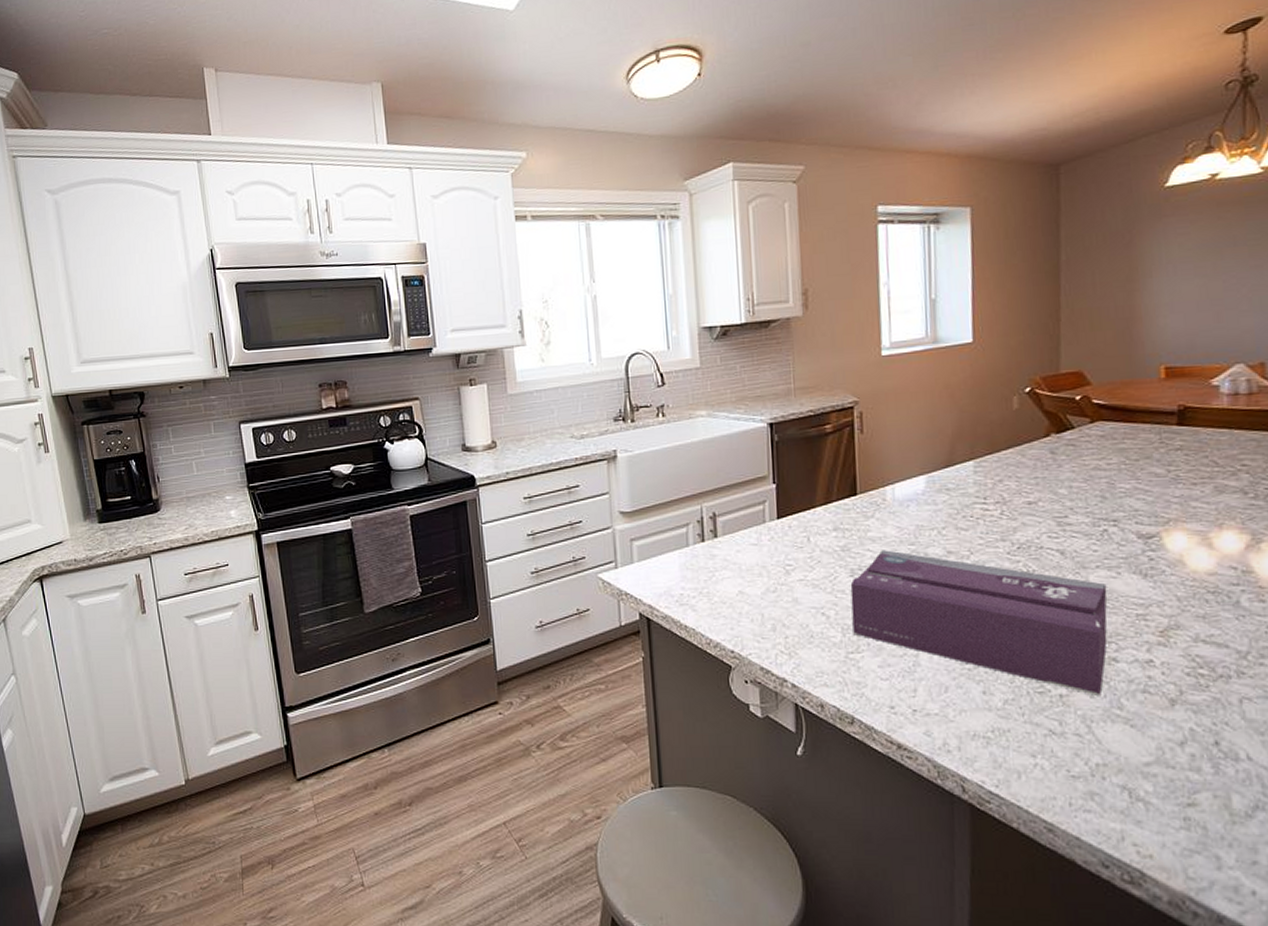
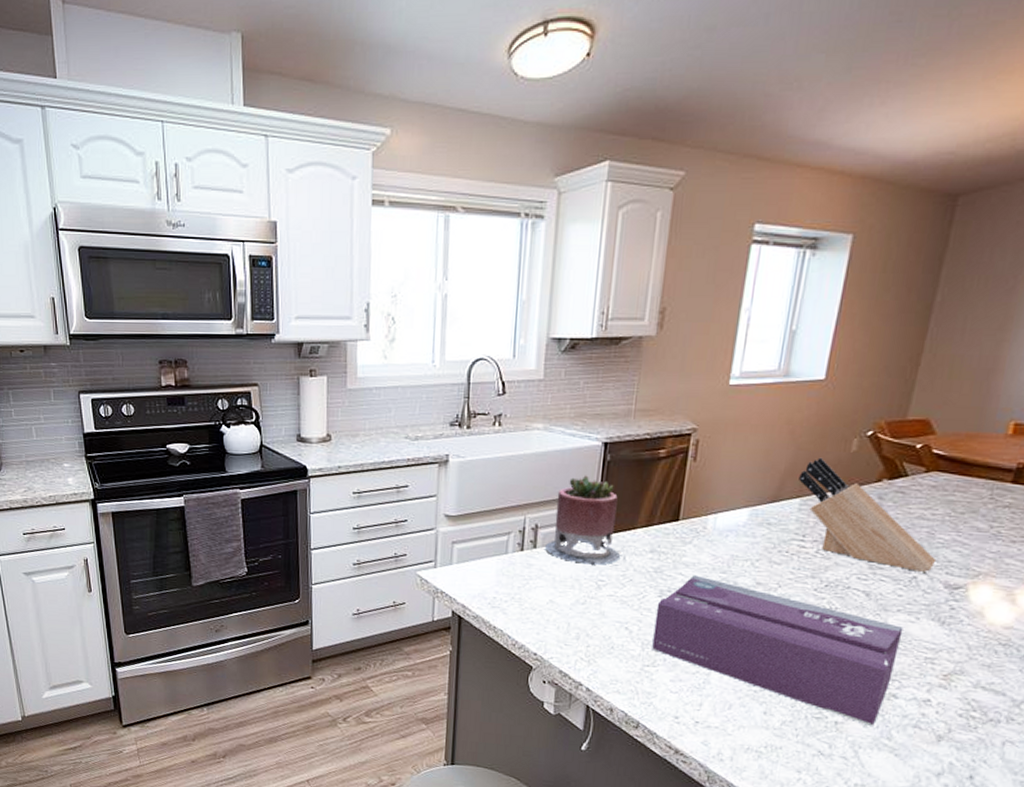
succulent planter: none [725,458,805,549] -> present [544,475,621,565]
knife block: none [968,418,1123,524] -> present [799,457,937,572]

